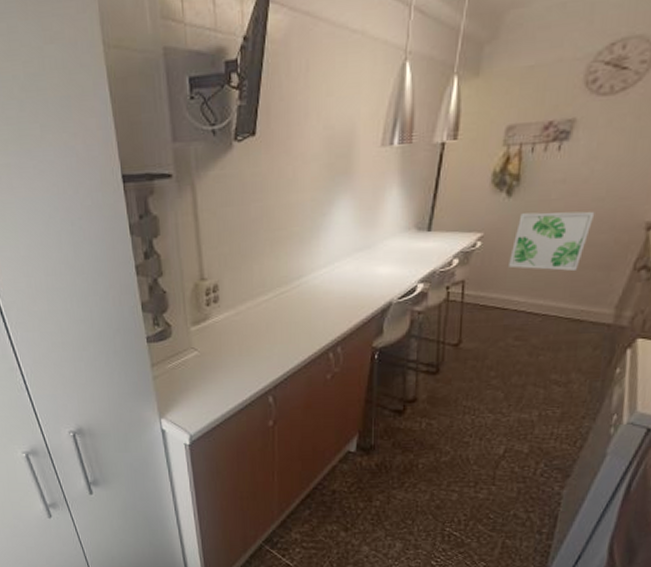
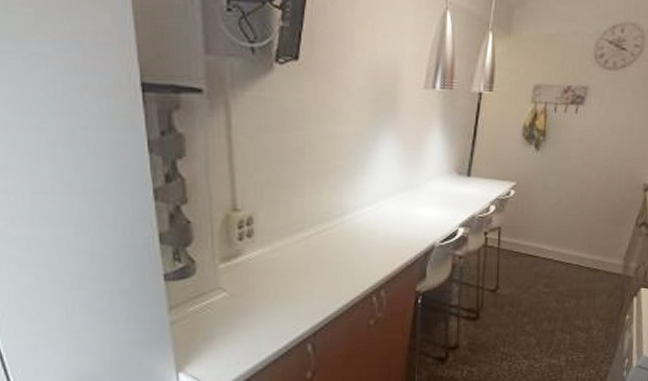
wall art: present [509,211,595,271] -> none [538,167,606,223]

